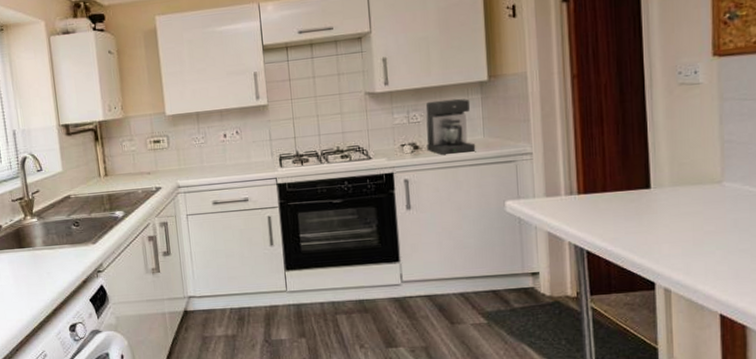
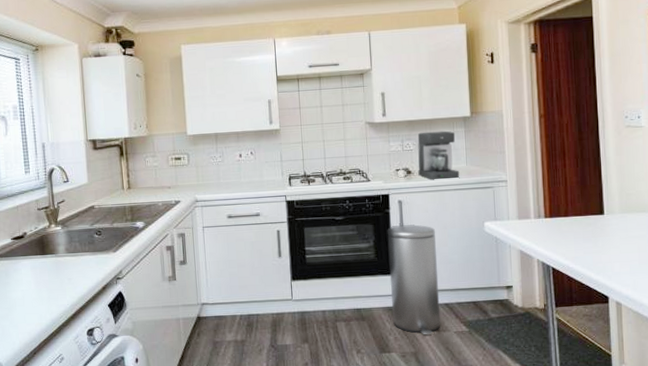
pedal bin: none [391,206,455,328] -> present [387,224,441,335]

